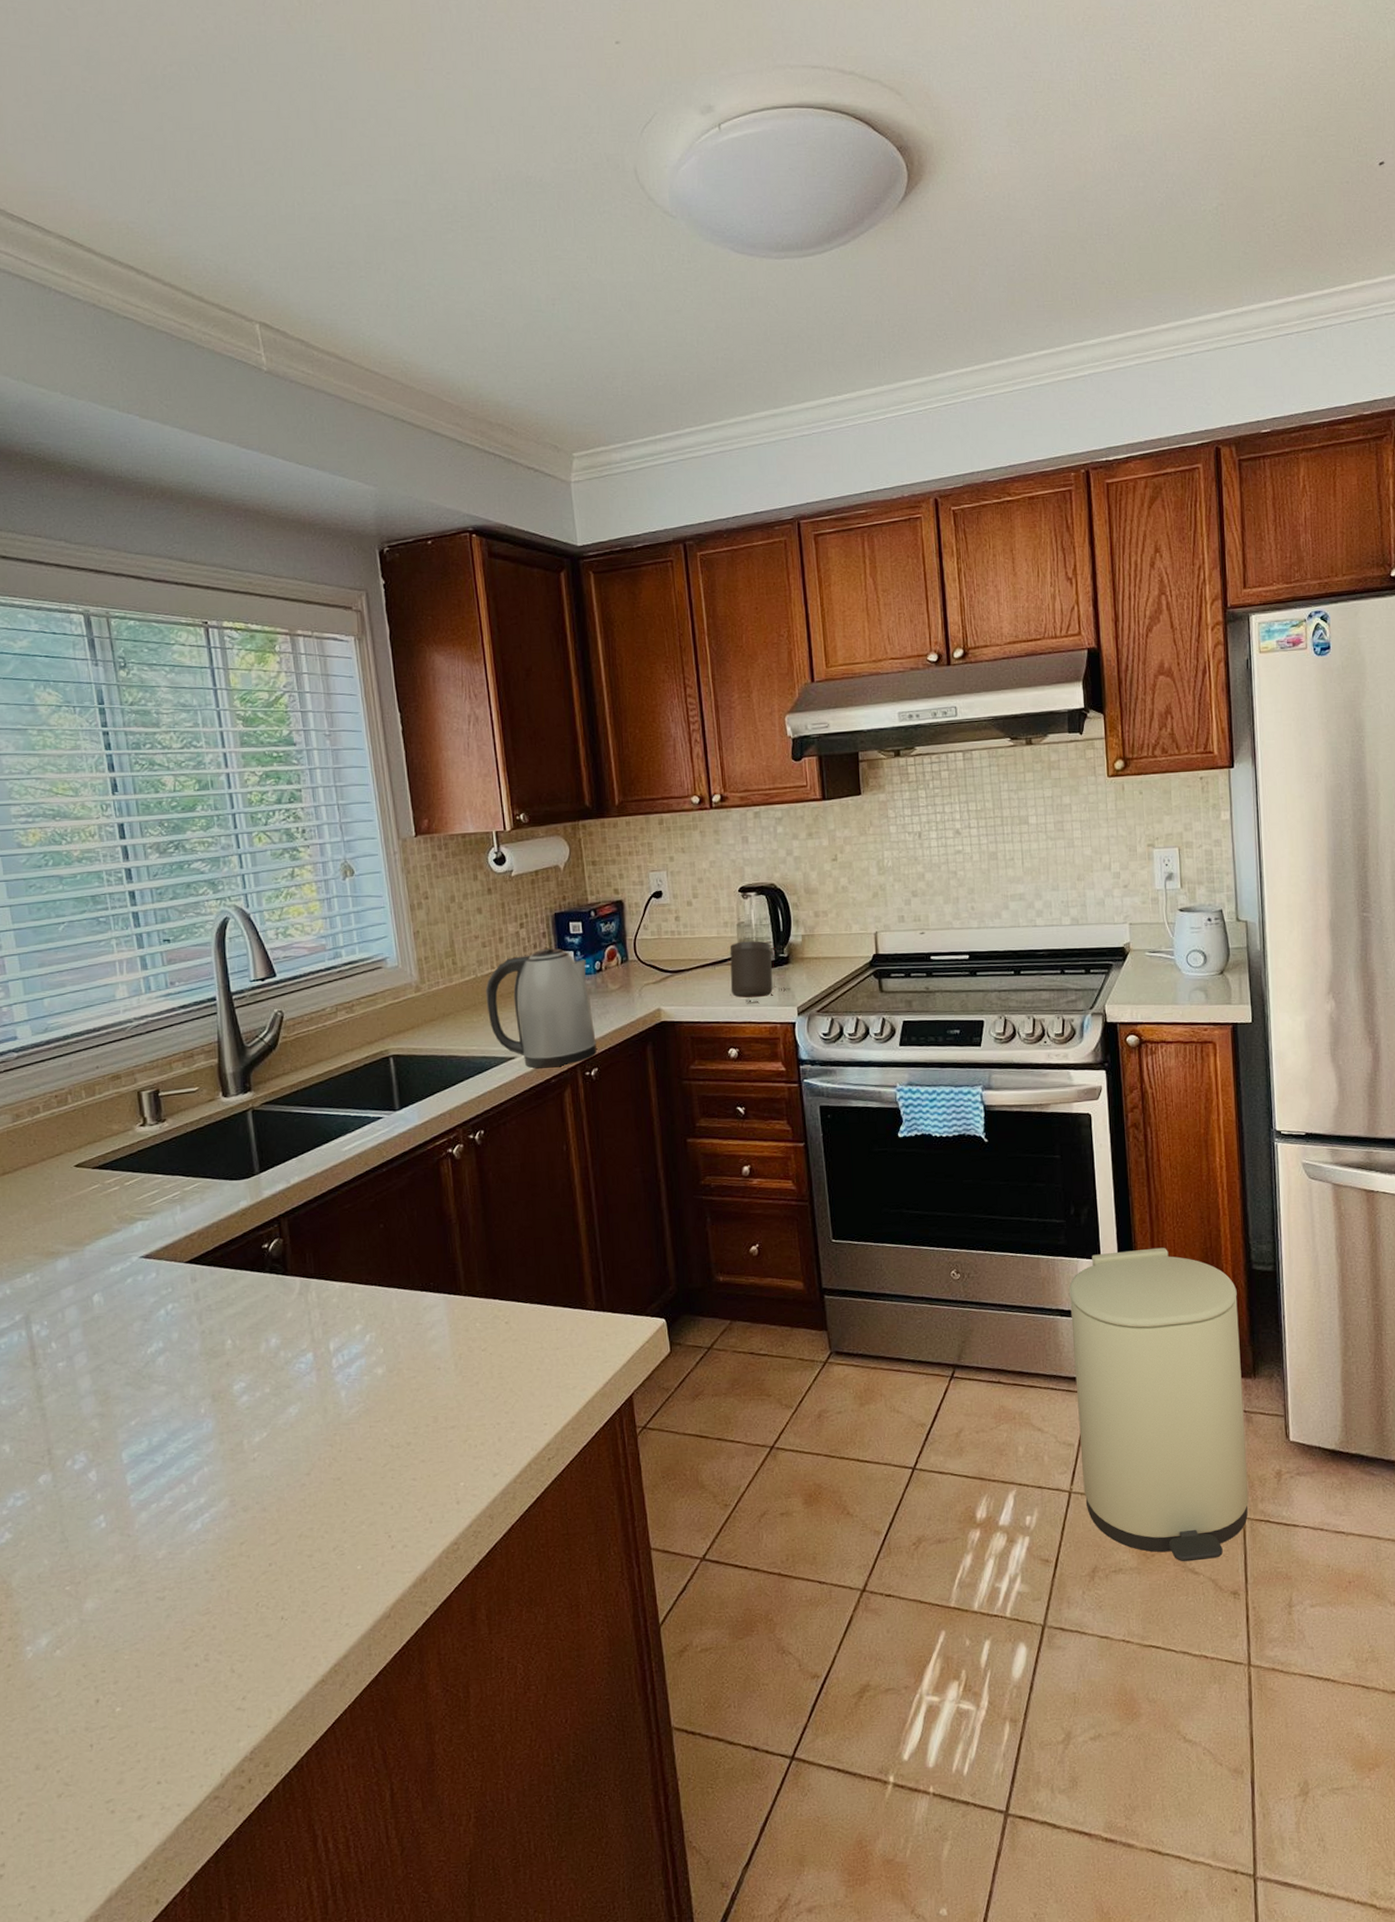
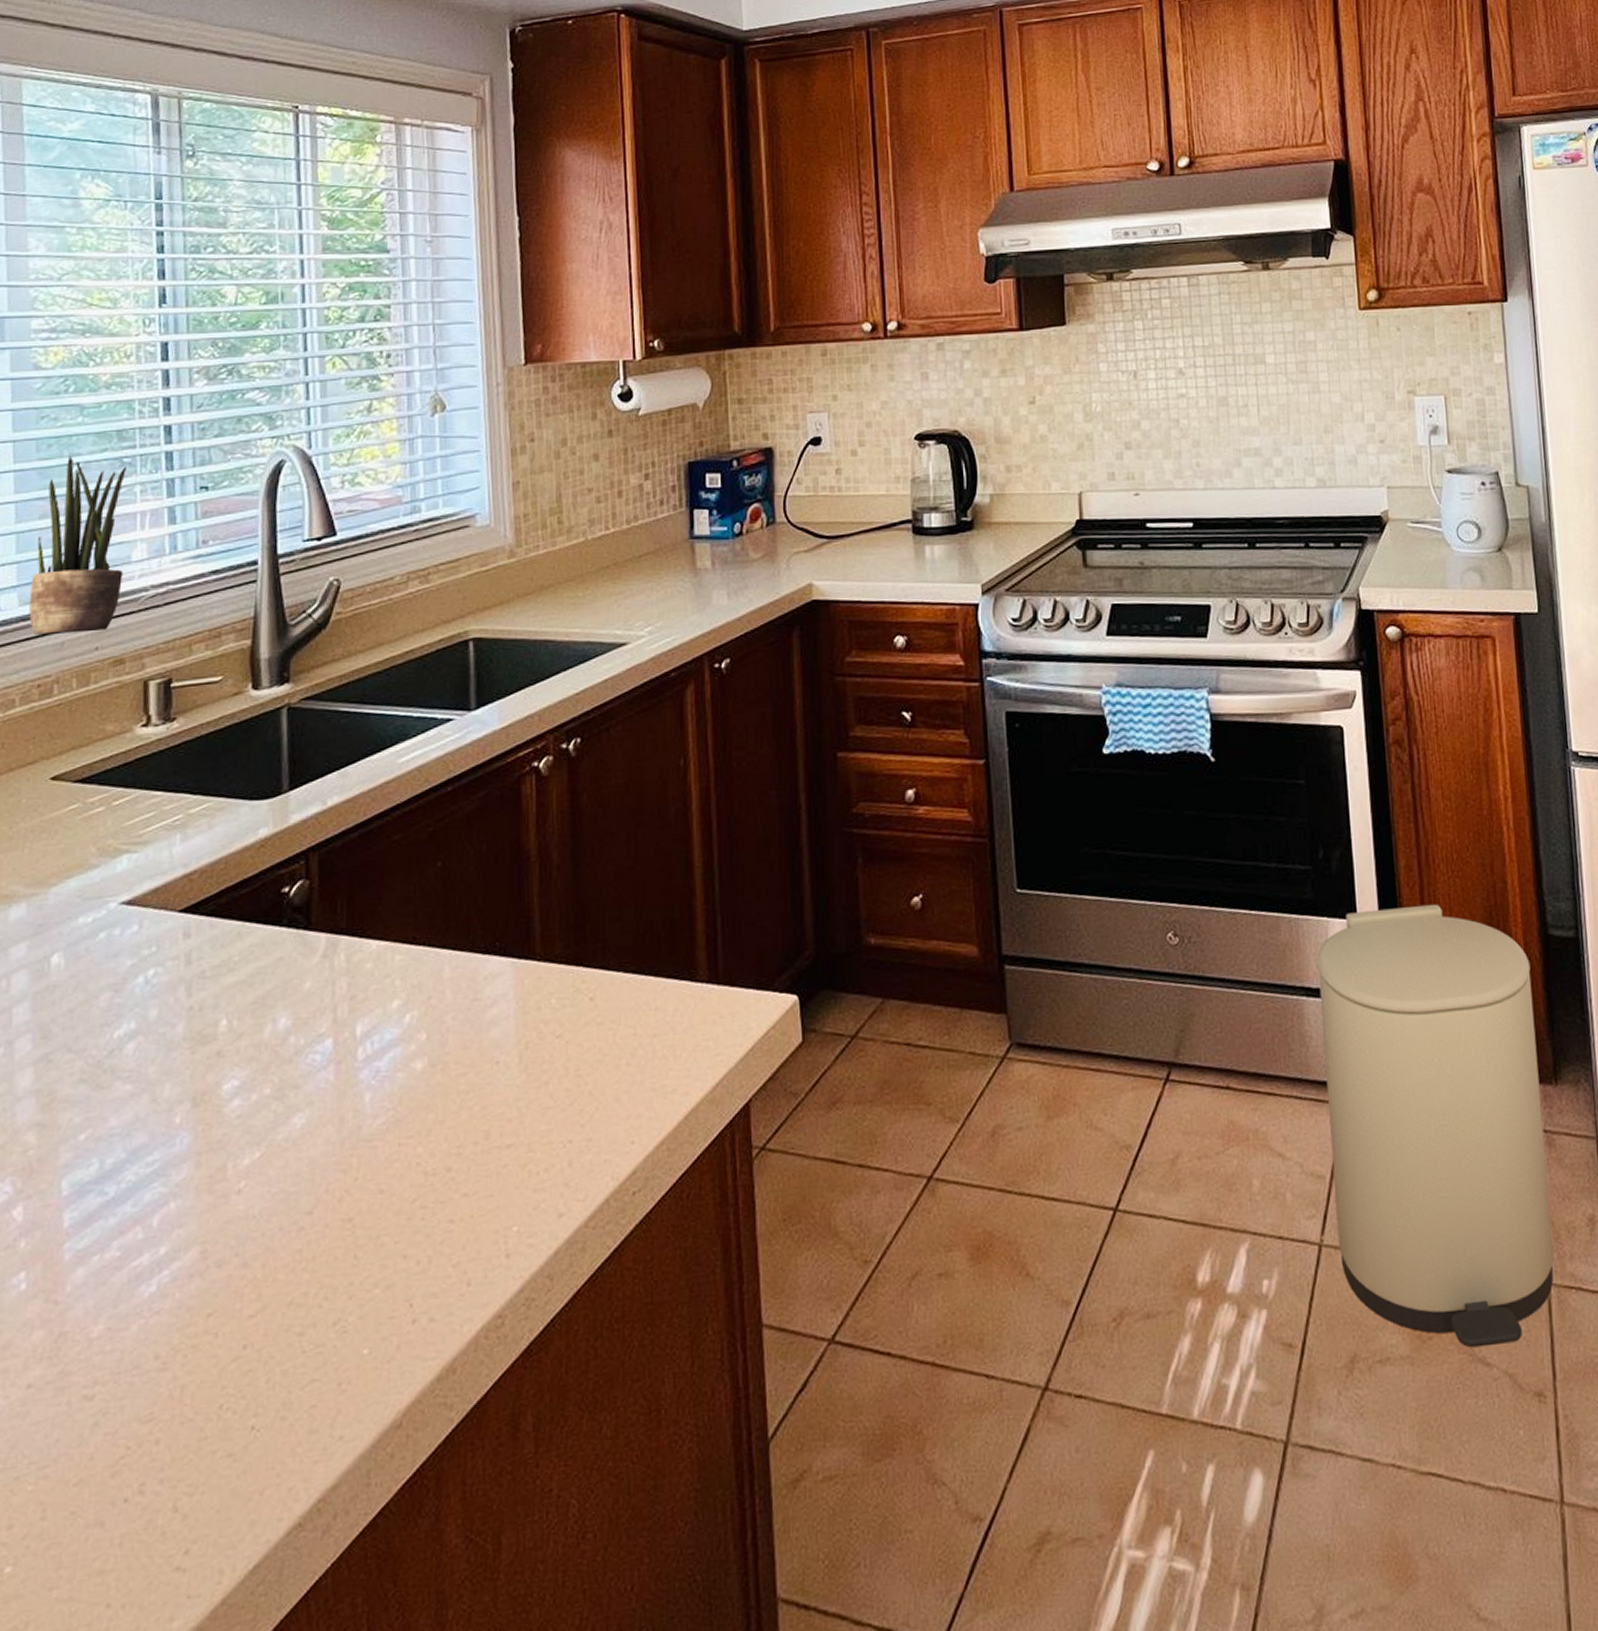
potted plant: none [39,917,111,1057] -> present [29,456,126,635]
kettle: present [485,947,597,1069] -> none [596,505,730,658]
canister: present [712,935,790,1003] -> none [878,493,974,579]

